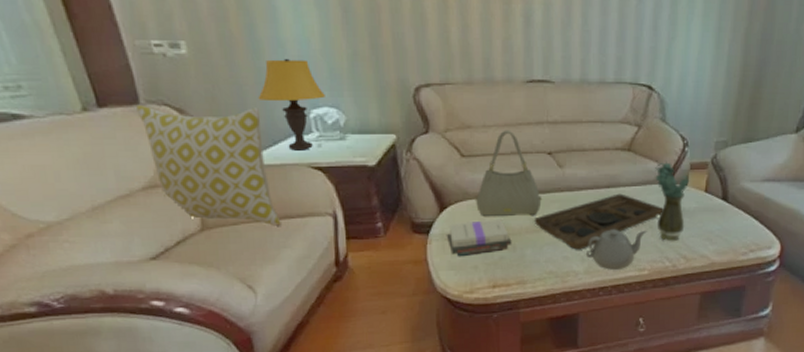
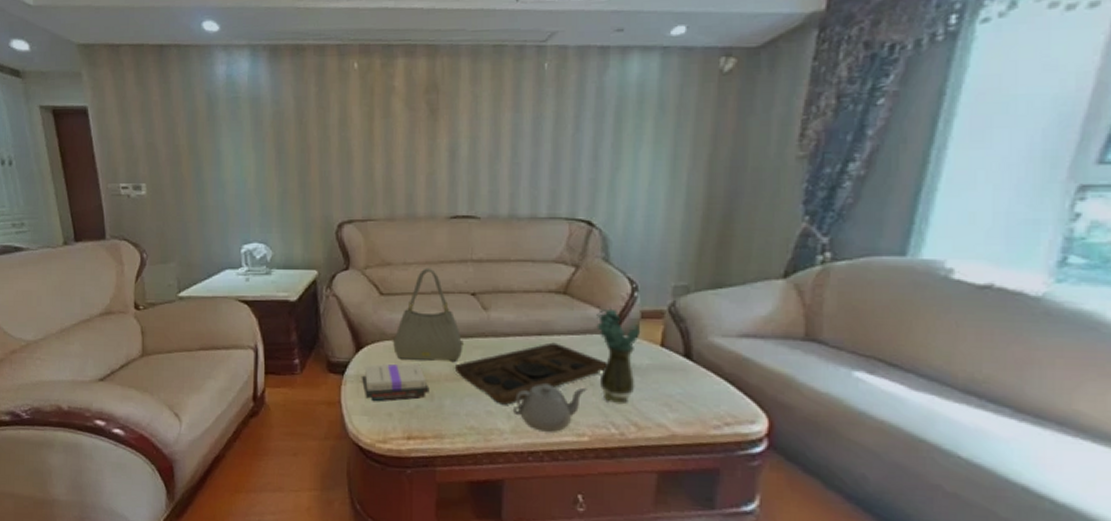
pillow: present [136,104,281,226] -> none [103,239,208,356]
table lamp: present [258,59,325,151] -> none [198,198,256,284]

